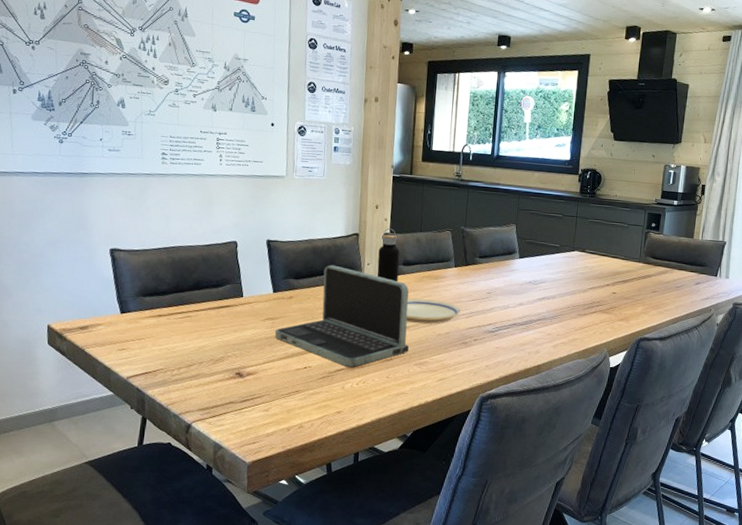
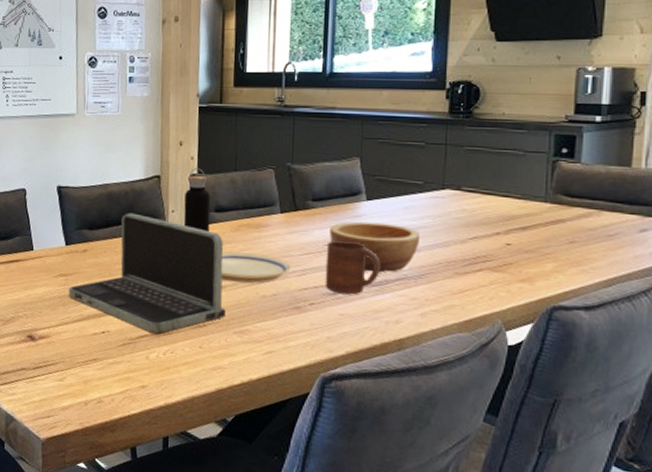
cup: none [486,289,527,331] -> present [325,240,381,294]
bowl: none [491,274,556,315] -> present [330,221,421,273]

